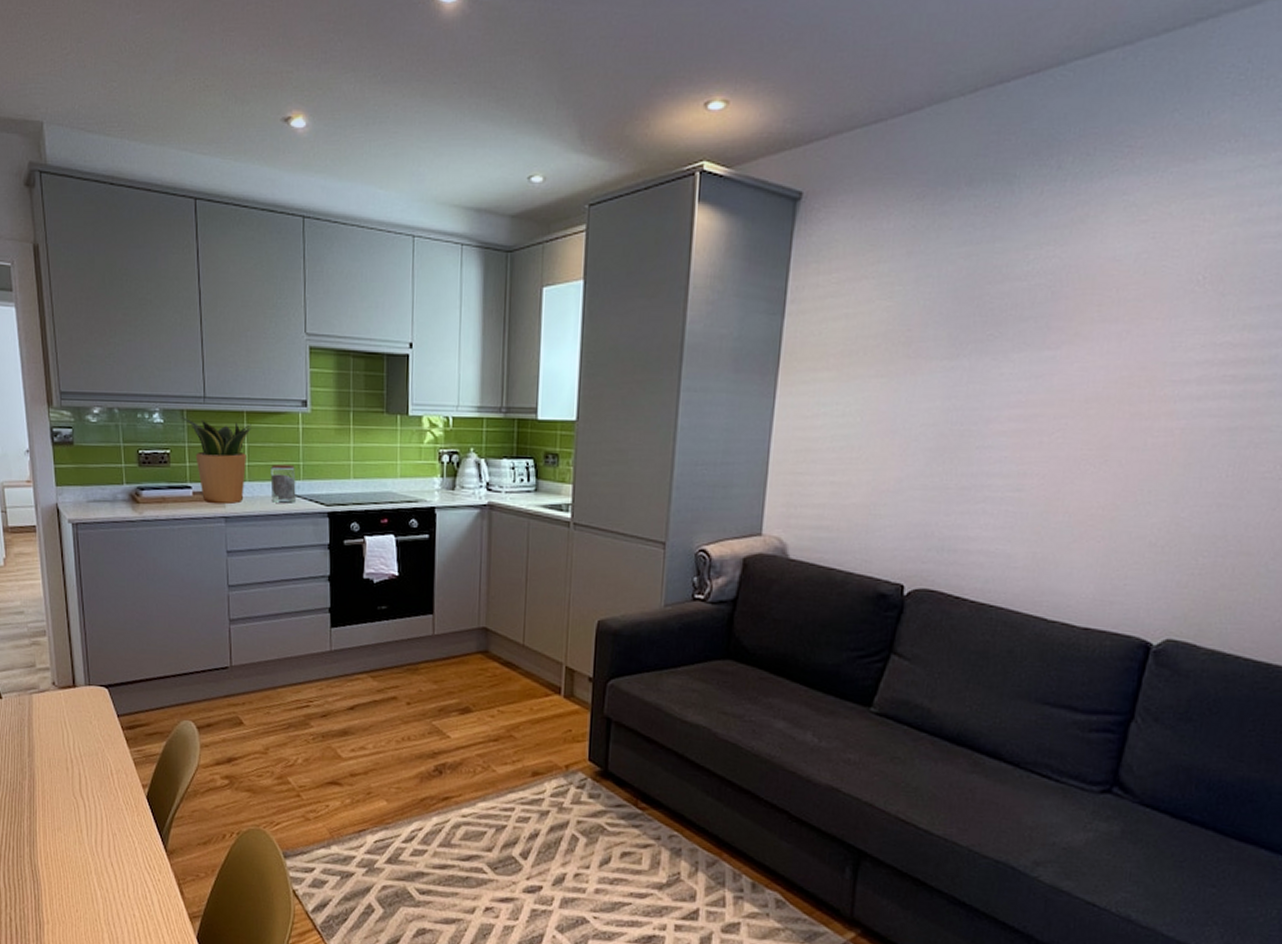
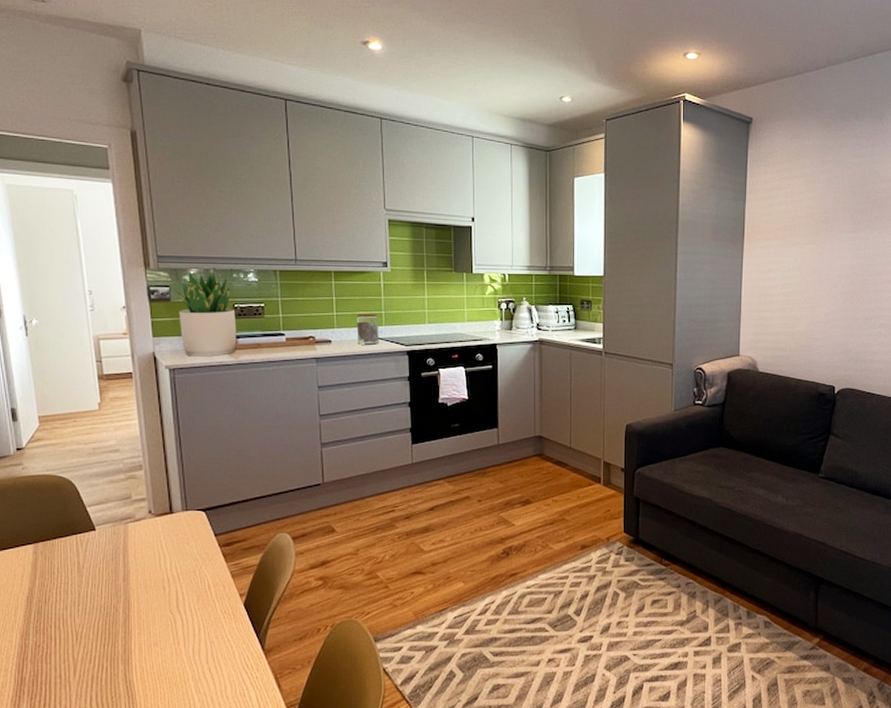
planter: none [78,406,141,511] -> present [175,268,237,357]
potted plant: present [181,417,251,505] -> none [274,276,339,348]

